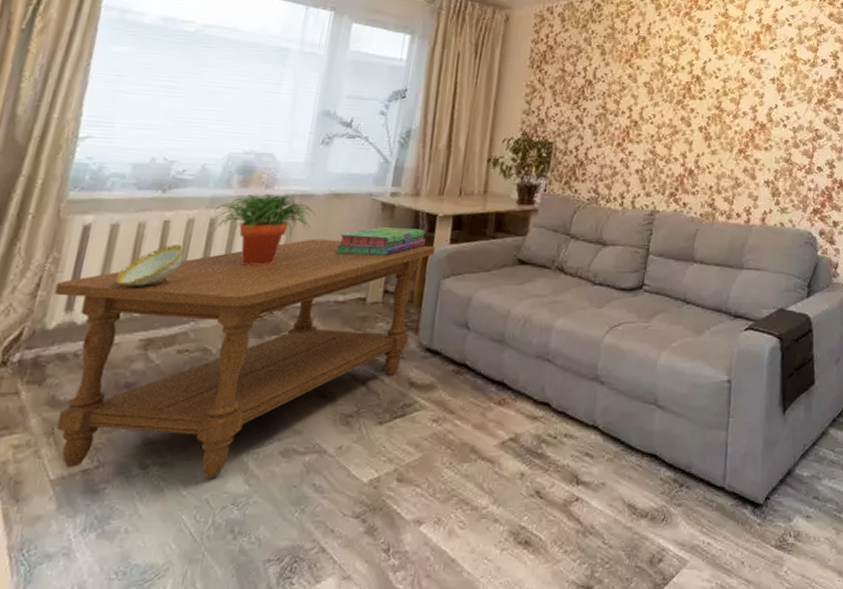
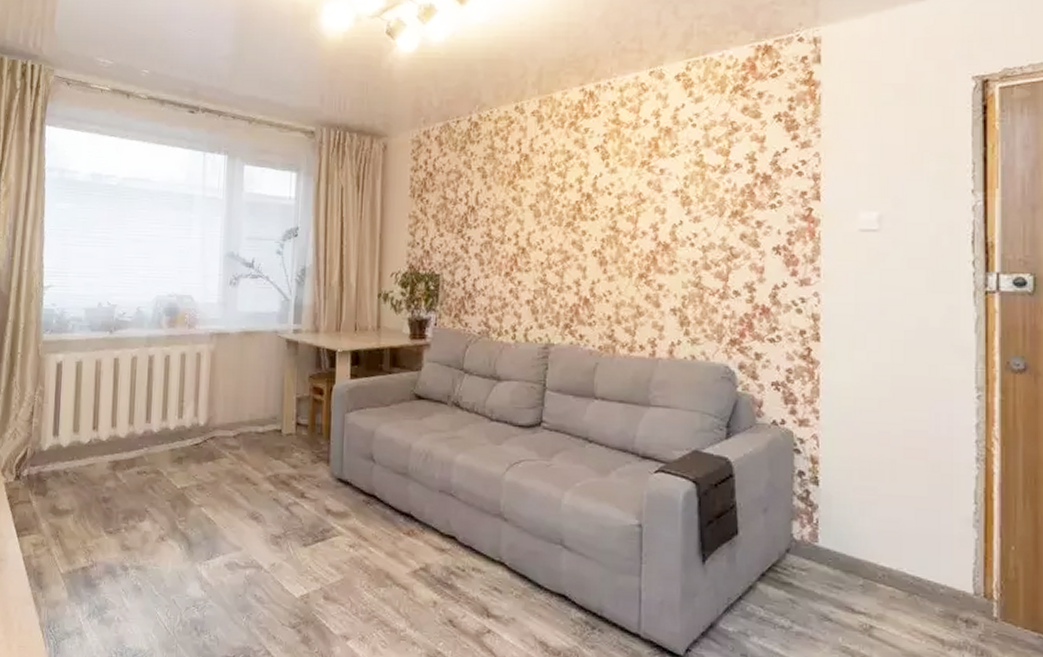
coffee table: present [54,239,435,478] -> none [44,374,337,582]
decorative bowl: present [115,243,184,286] -> none [85,378,132,416]
potted plant: present [213,193,317,266] -> none [150,332,232,399]
stack of books: present [335,227,426,256] -> none [251,363,328,391]

